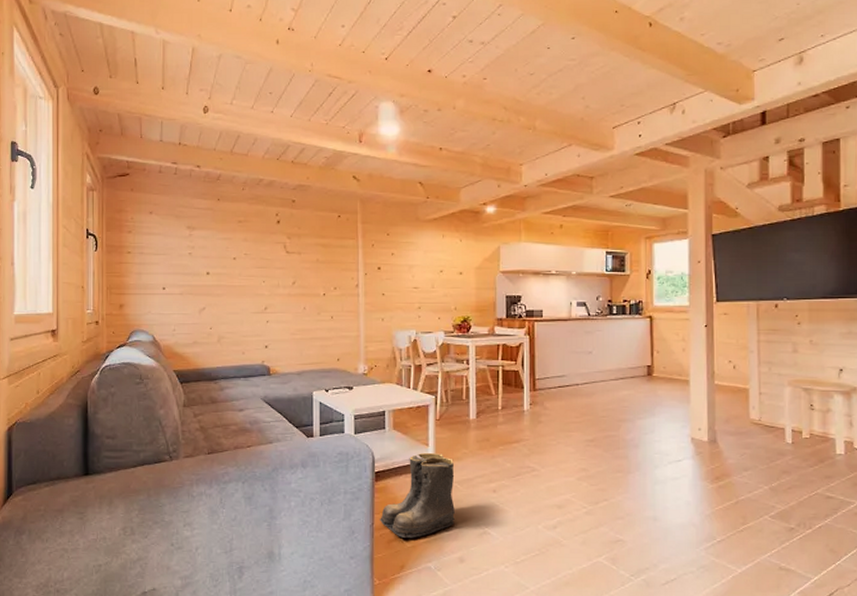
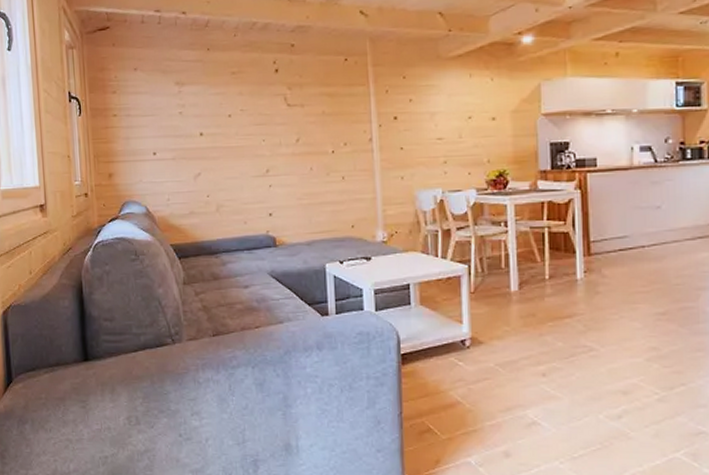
boots: present [380,452,455,538] -> none [409,330,497,429]

